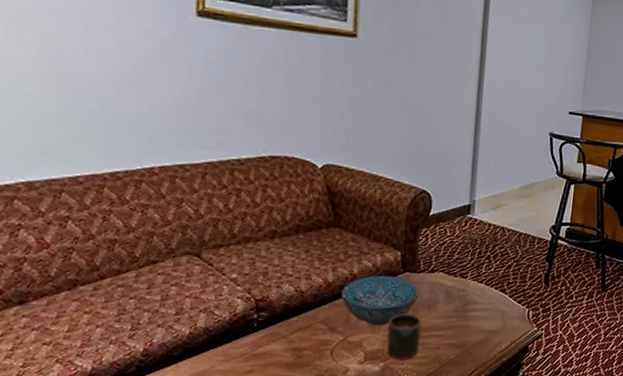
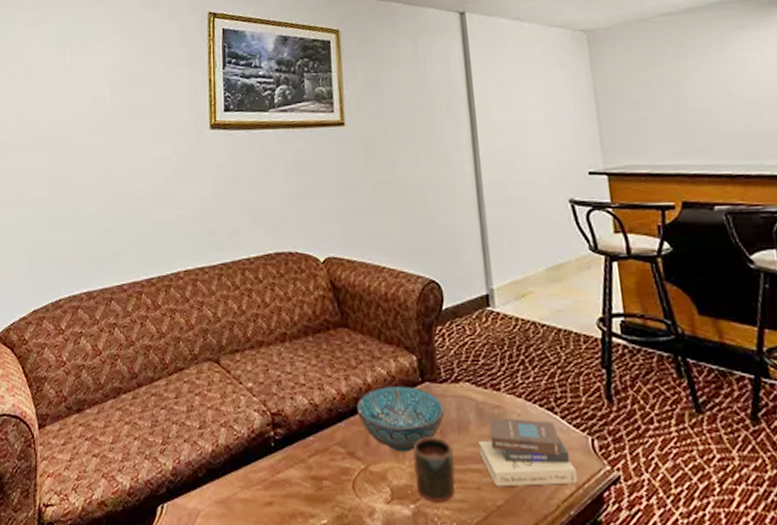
books: none [443,297,513,346] -> present [479,417,578,487]

